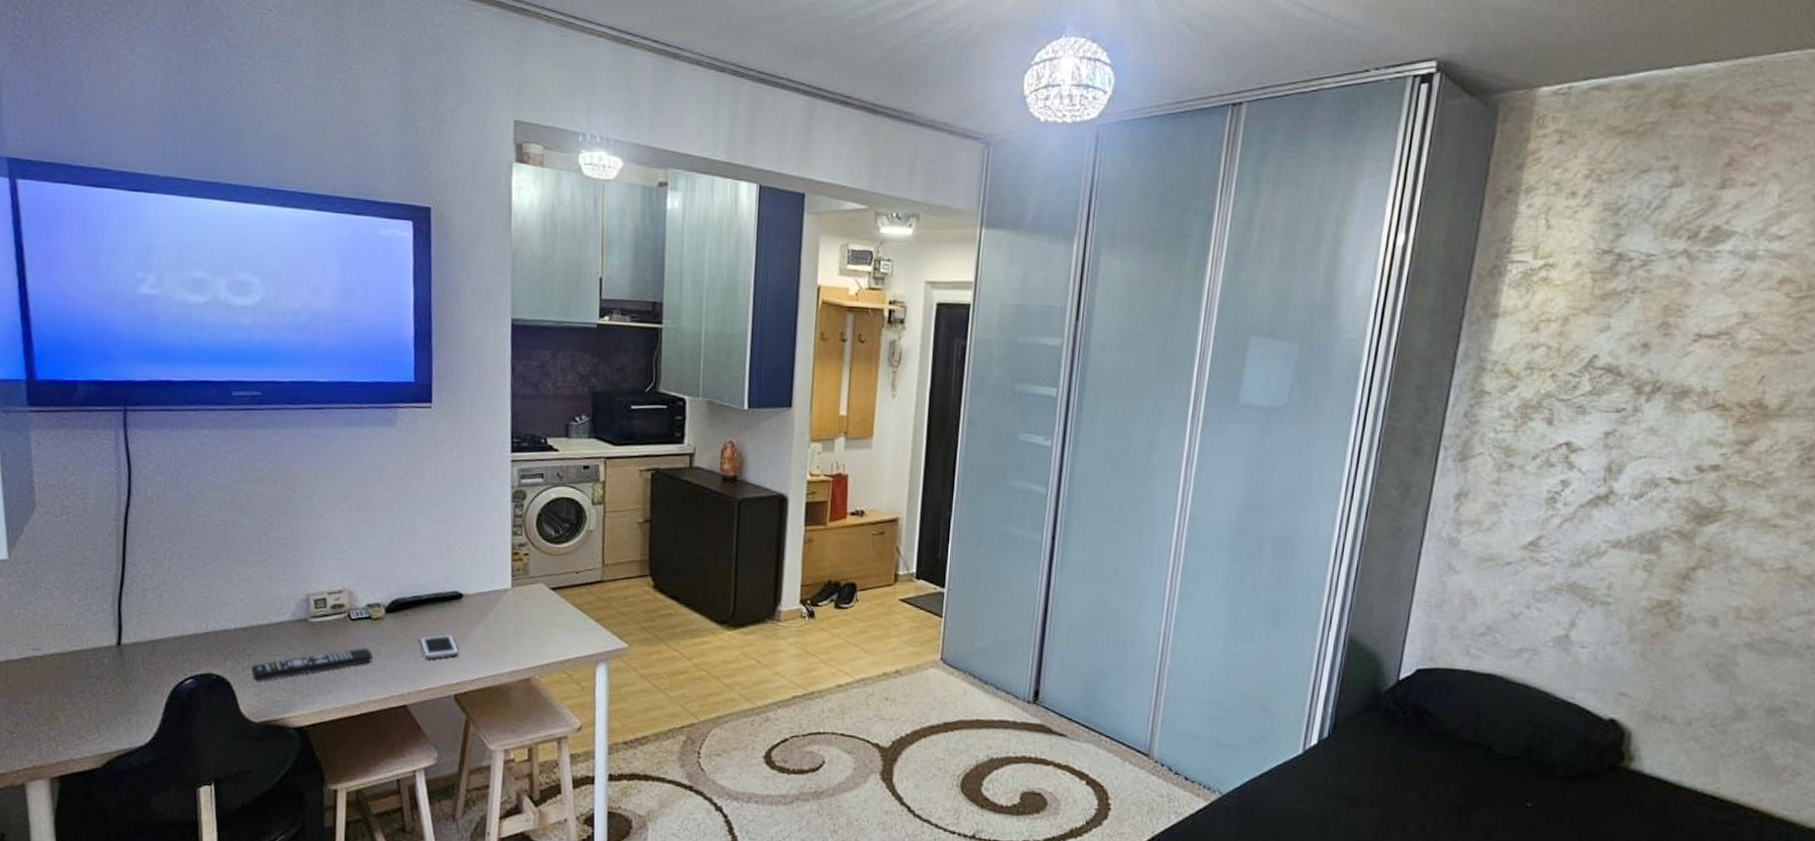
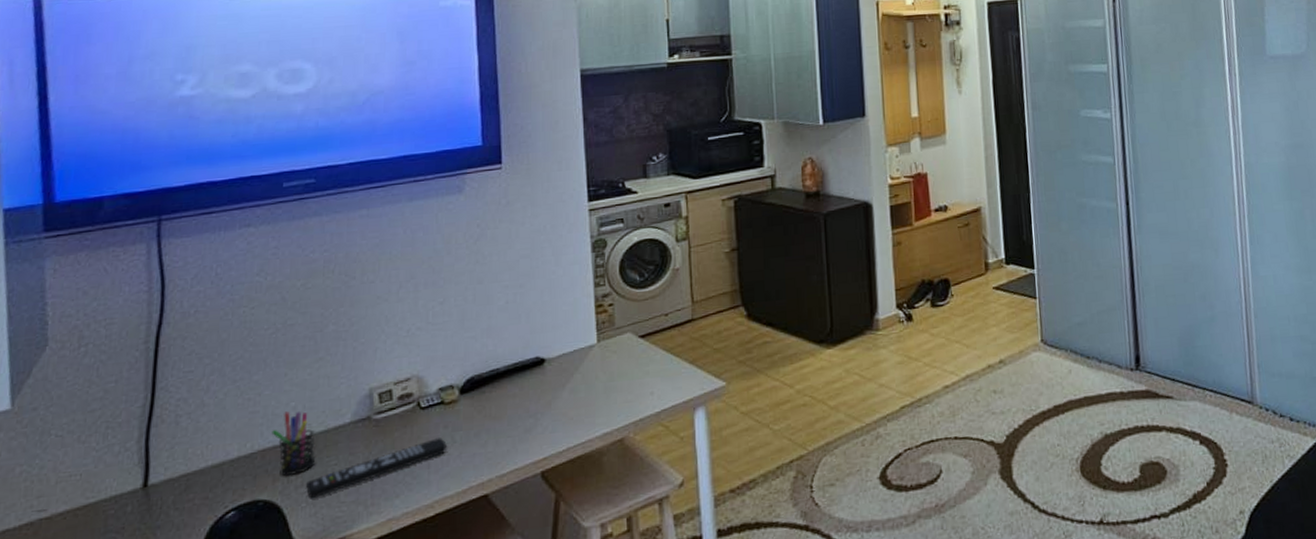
pen holder: none [223,602,260,658] -> present [272,411,316,476]
cell phone: present [420,634,459,660] -> none [500,405,544,438]

